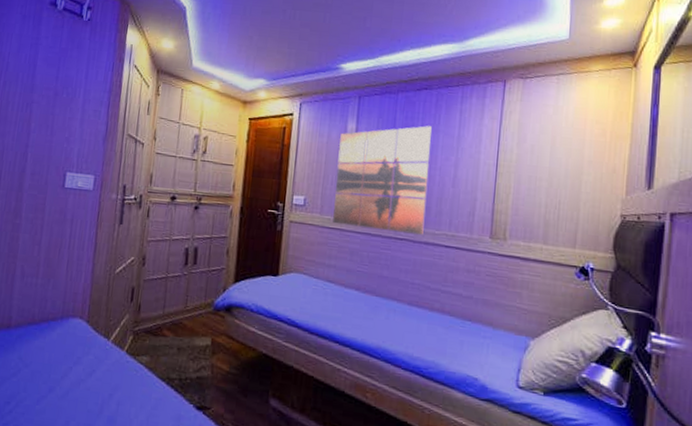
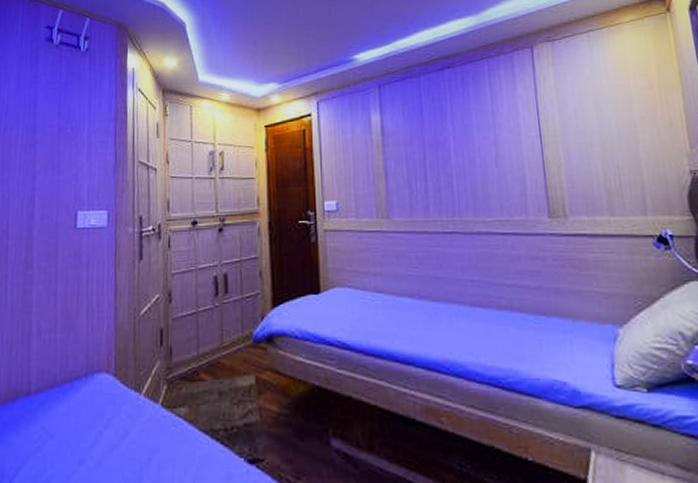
wall art: present [333,126,432,235] -> none [365,105,474,226]

